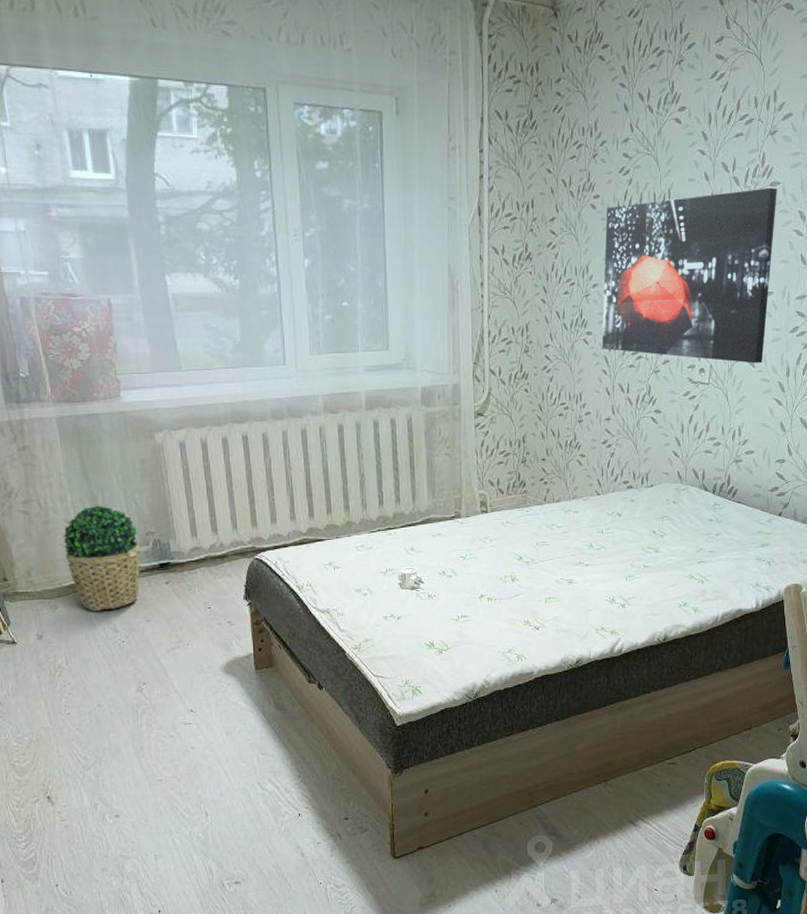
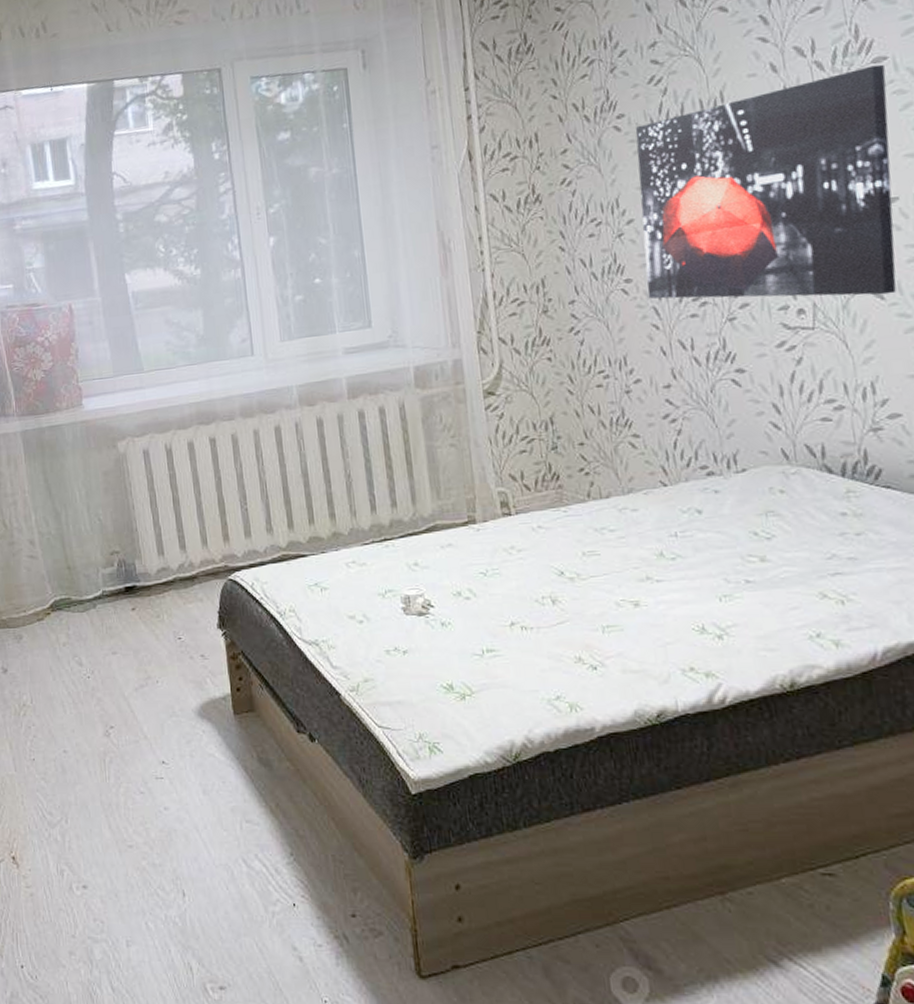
potted plant: present [62,505,141,612] -> none [27,523,105,643]

